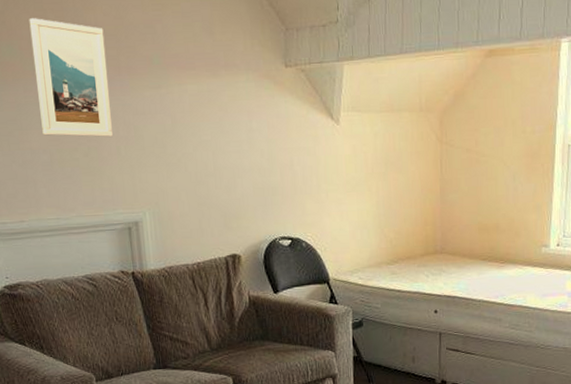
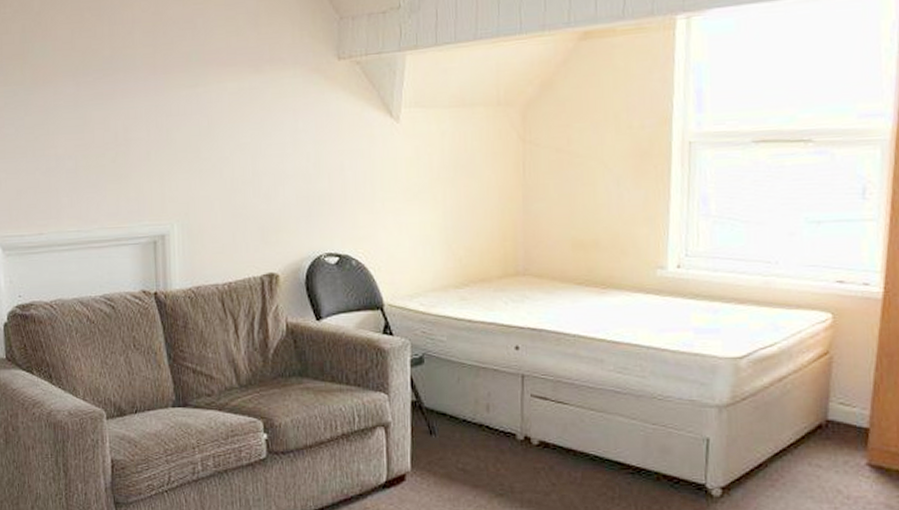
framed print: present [29,18,113,138] -> none [65,17,144,142]

